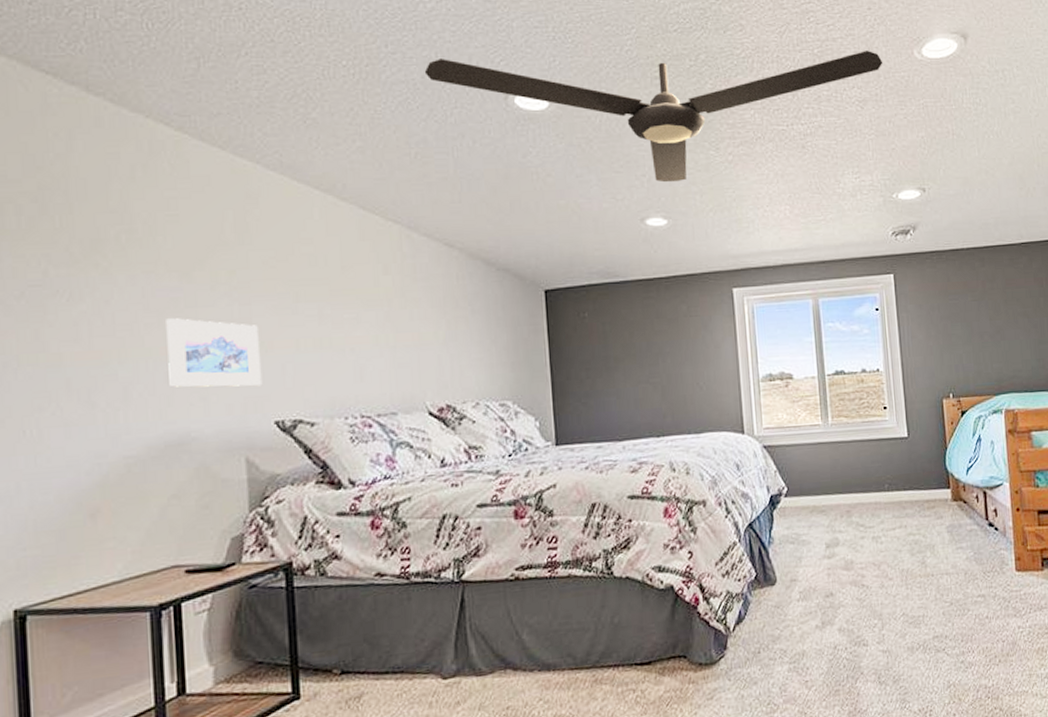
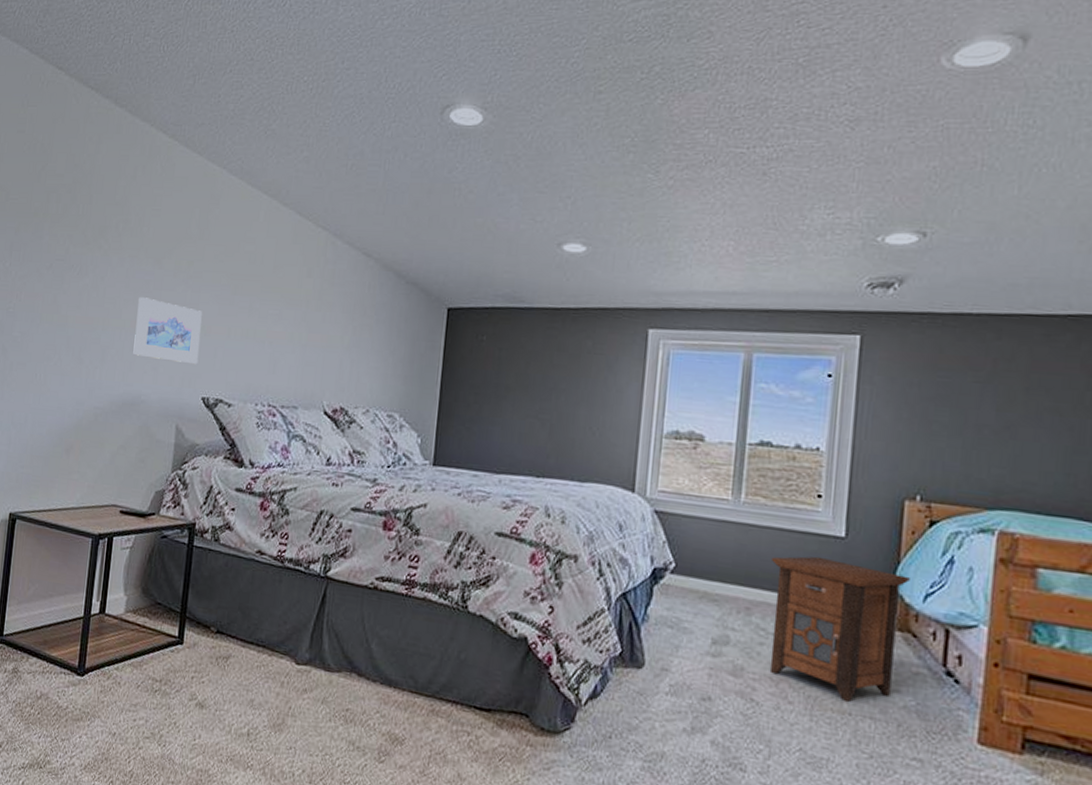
ceiling fan: present [424,51,883,183] -> none [372,59,893,207]
nightstand: none [858,456,956,567] -> present [769,556,912,703]

